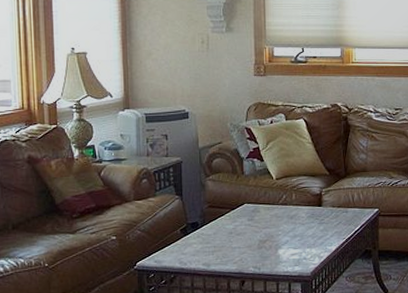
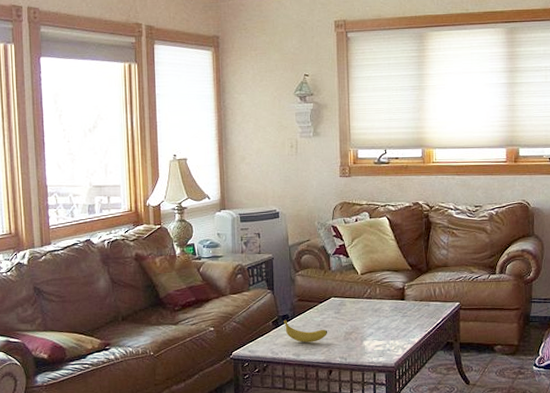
fruit: none [193,227,241,252] -> present [284,319,328,343]

